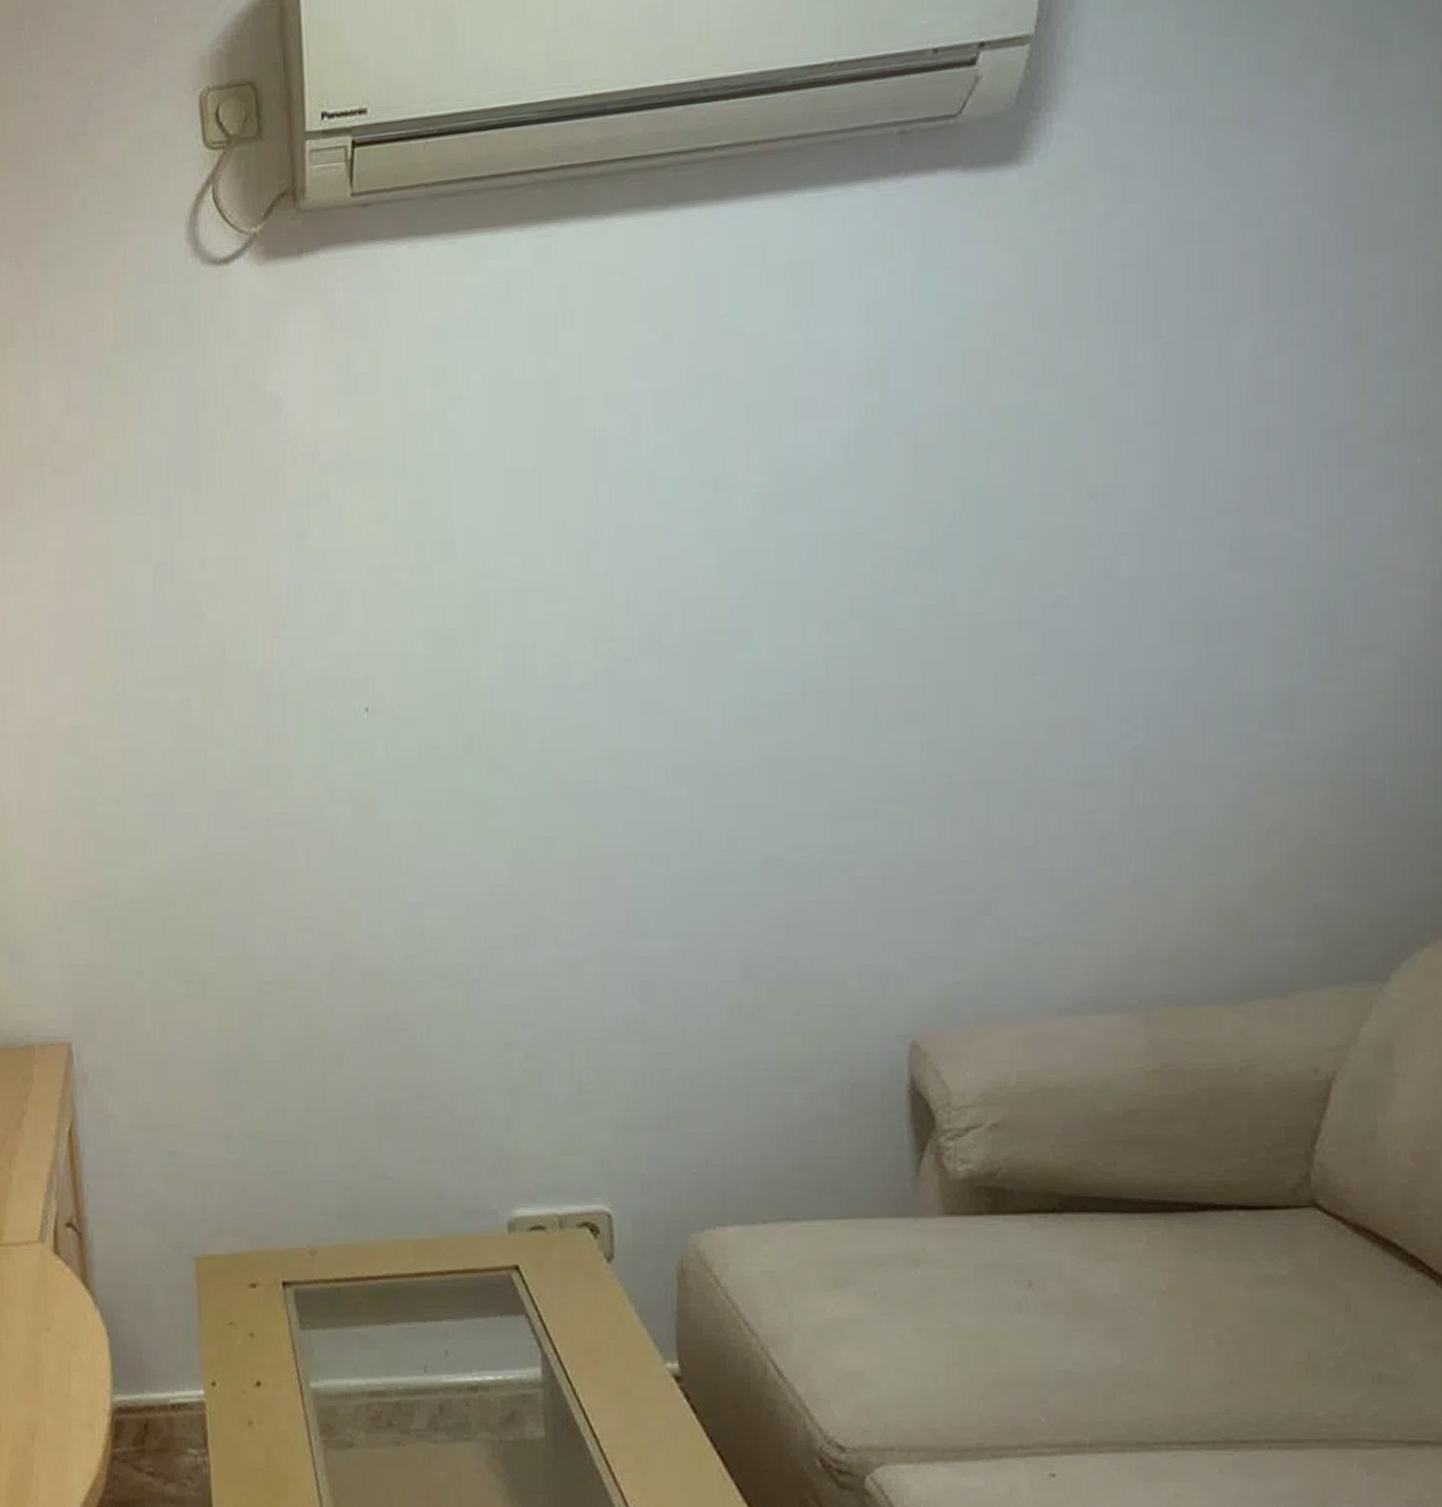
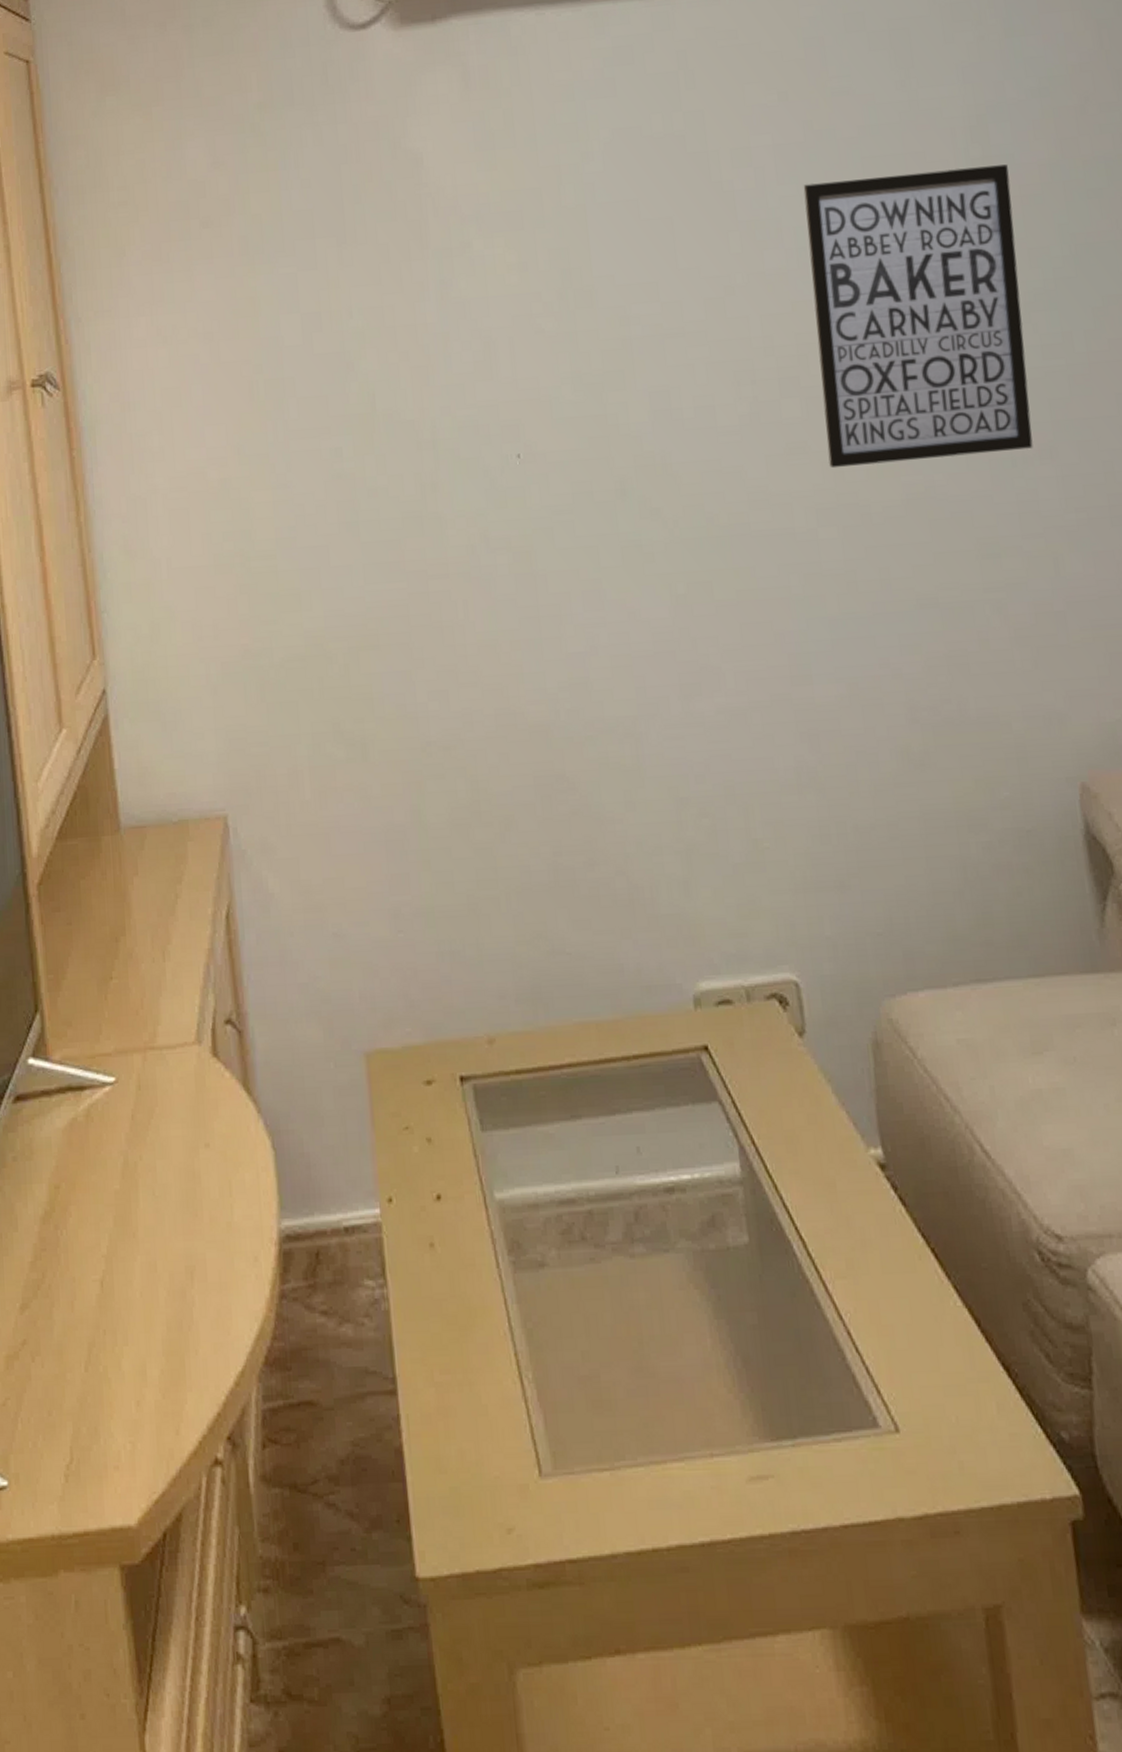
wall art: none [681,412,907,728] -> present [803,164,1033,469]

